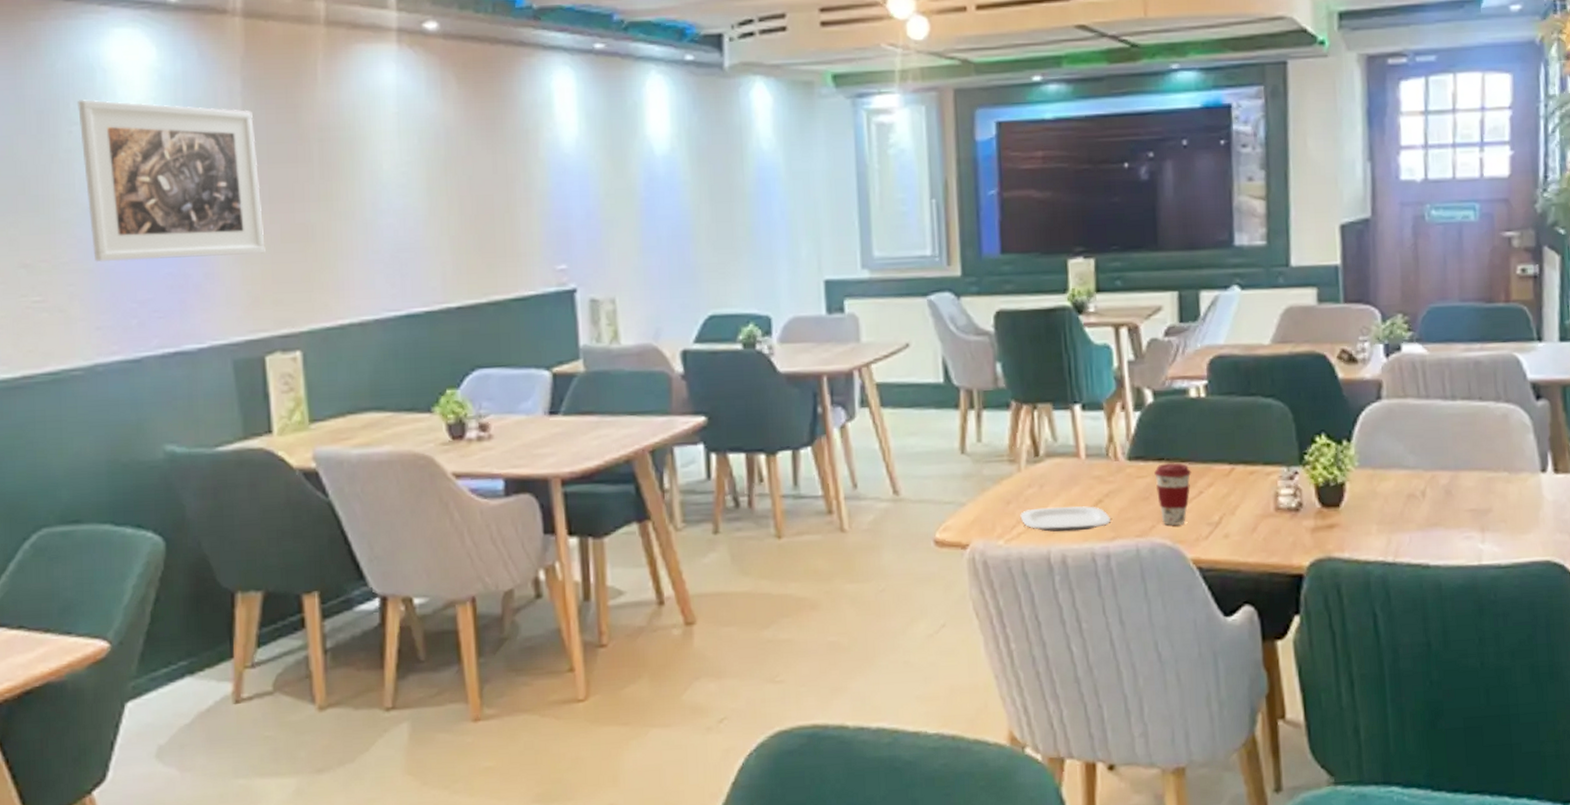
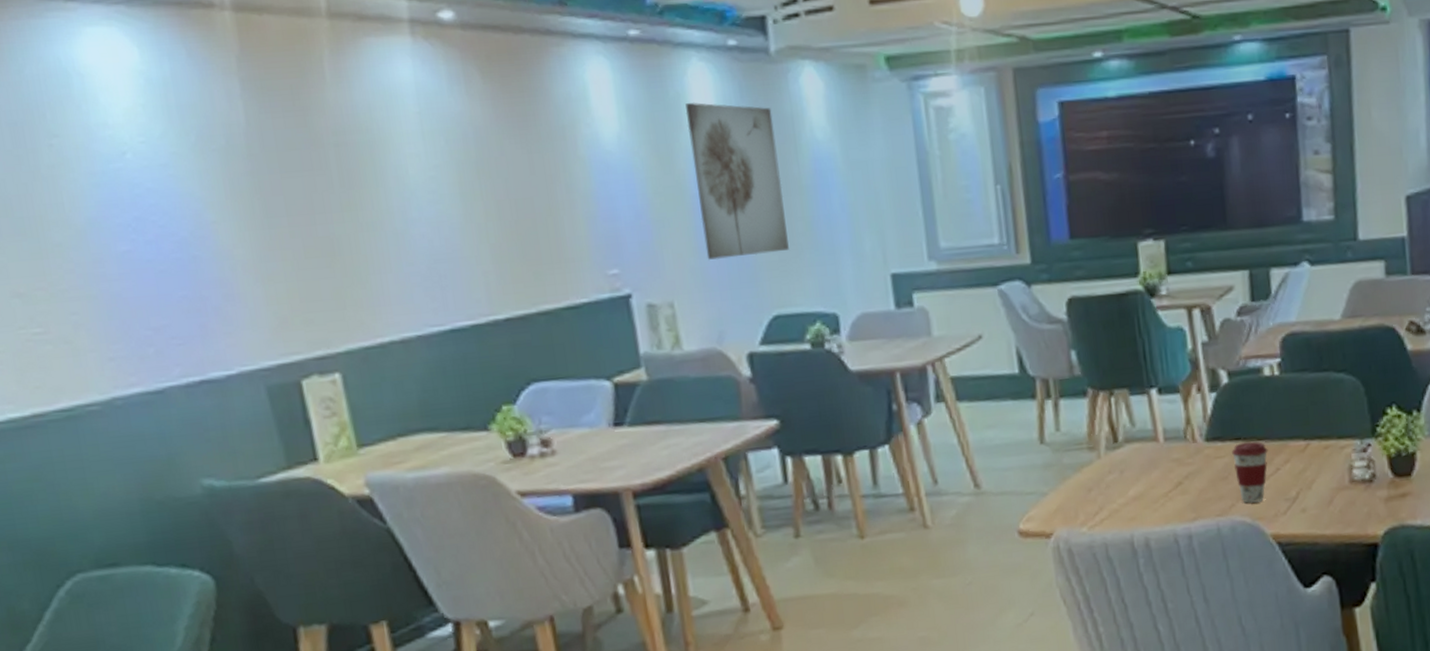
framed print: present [77,99,266,263] -> none [54,108,289,288]
wall art: none [641,112,728,259] -> present [685,102,789,260]
plate: present [1020,506,1110,532] -> none [1102,489,1191,516]

